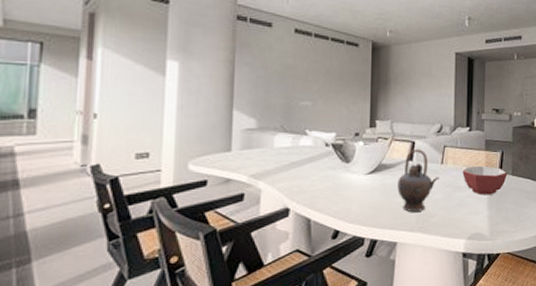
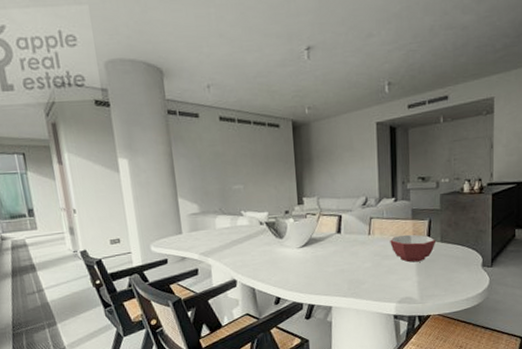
teapot: present [397,149,439,212] -> none [328,222,367,280]

